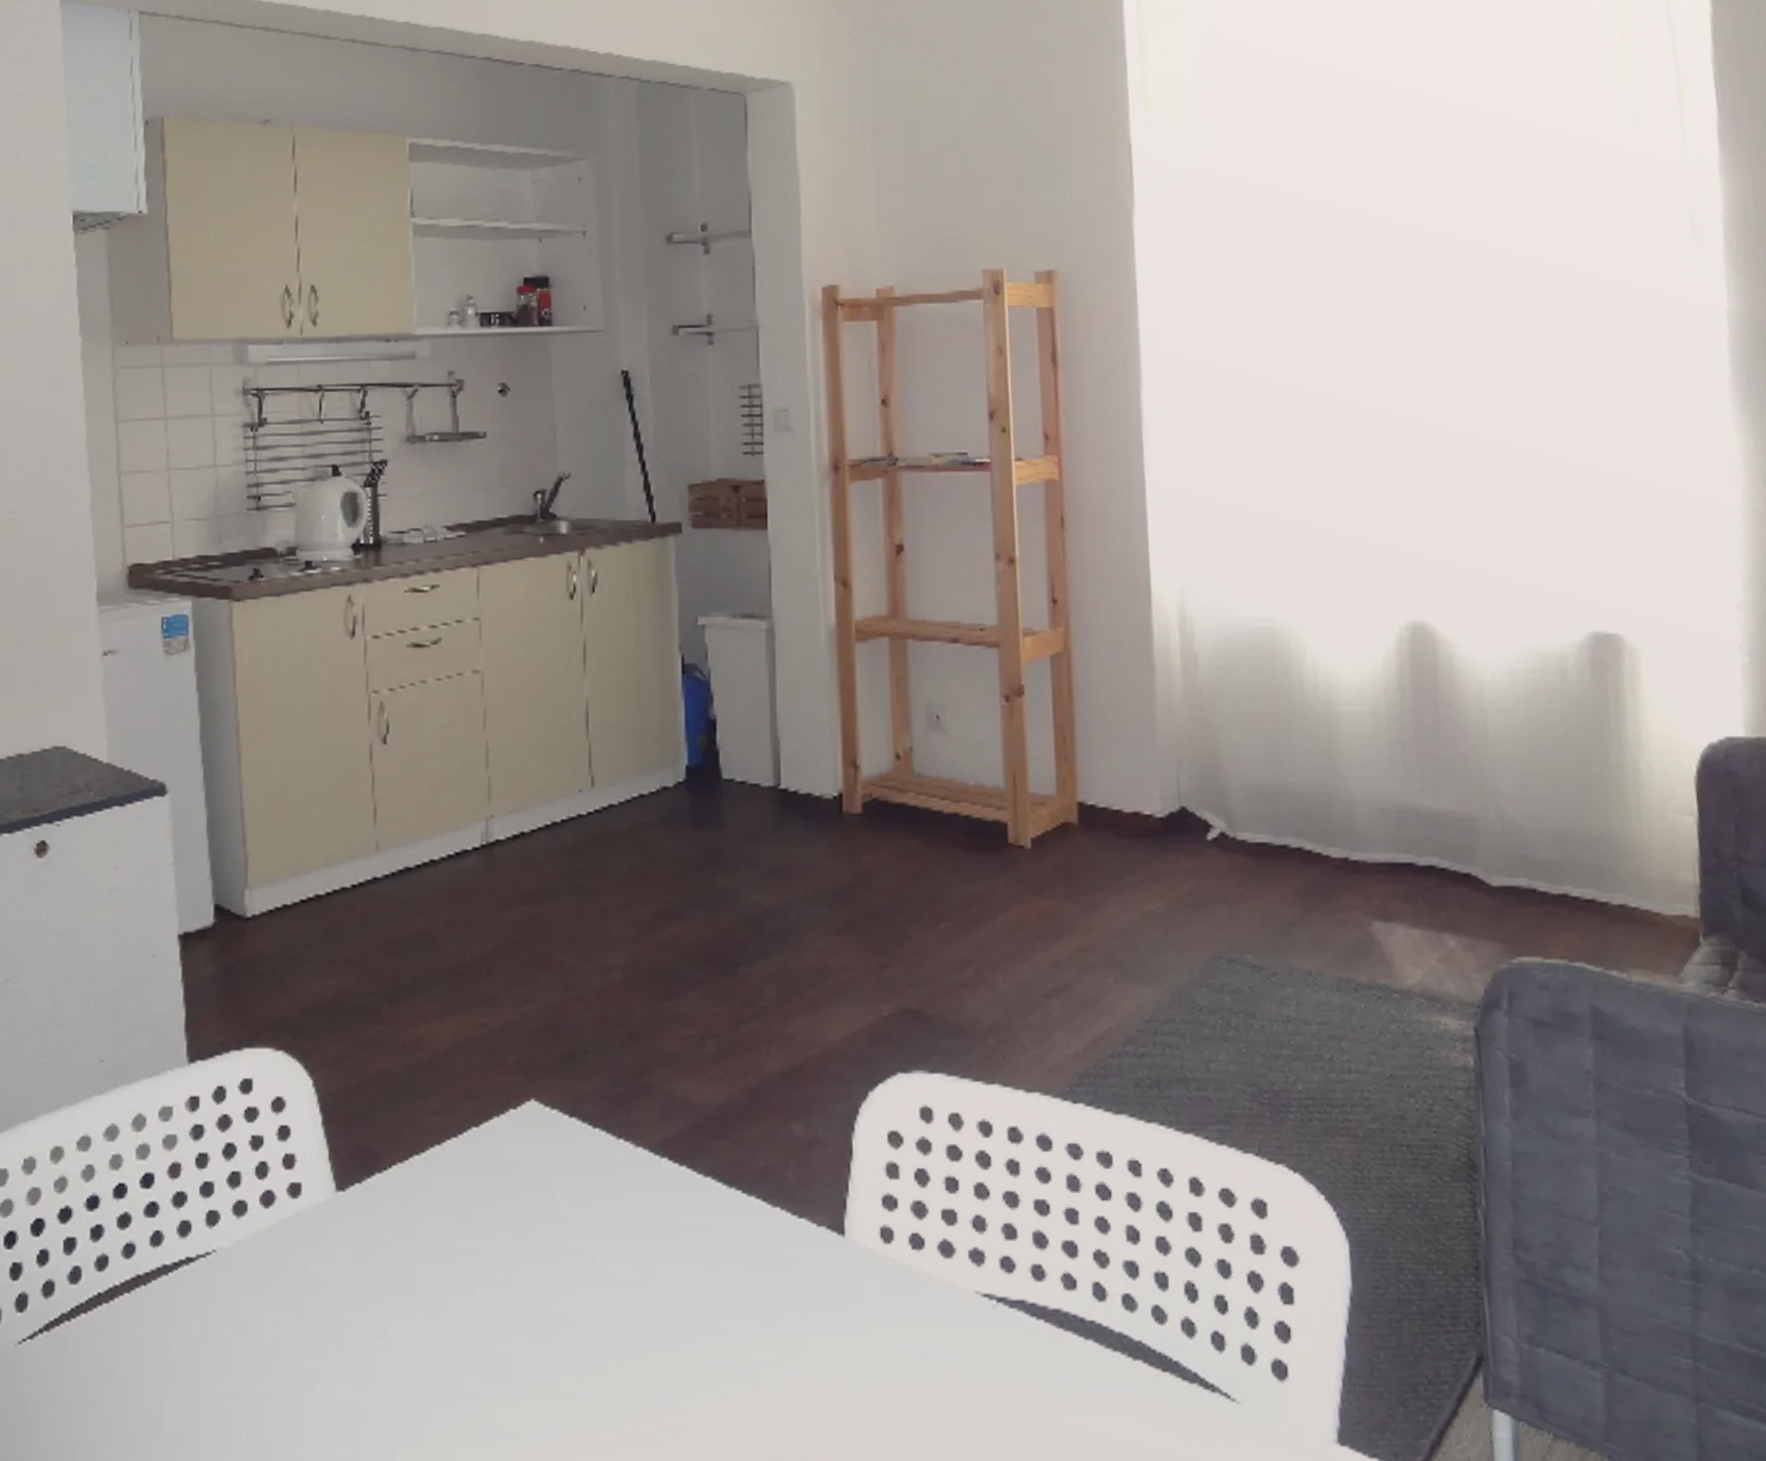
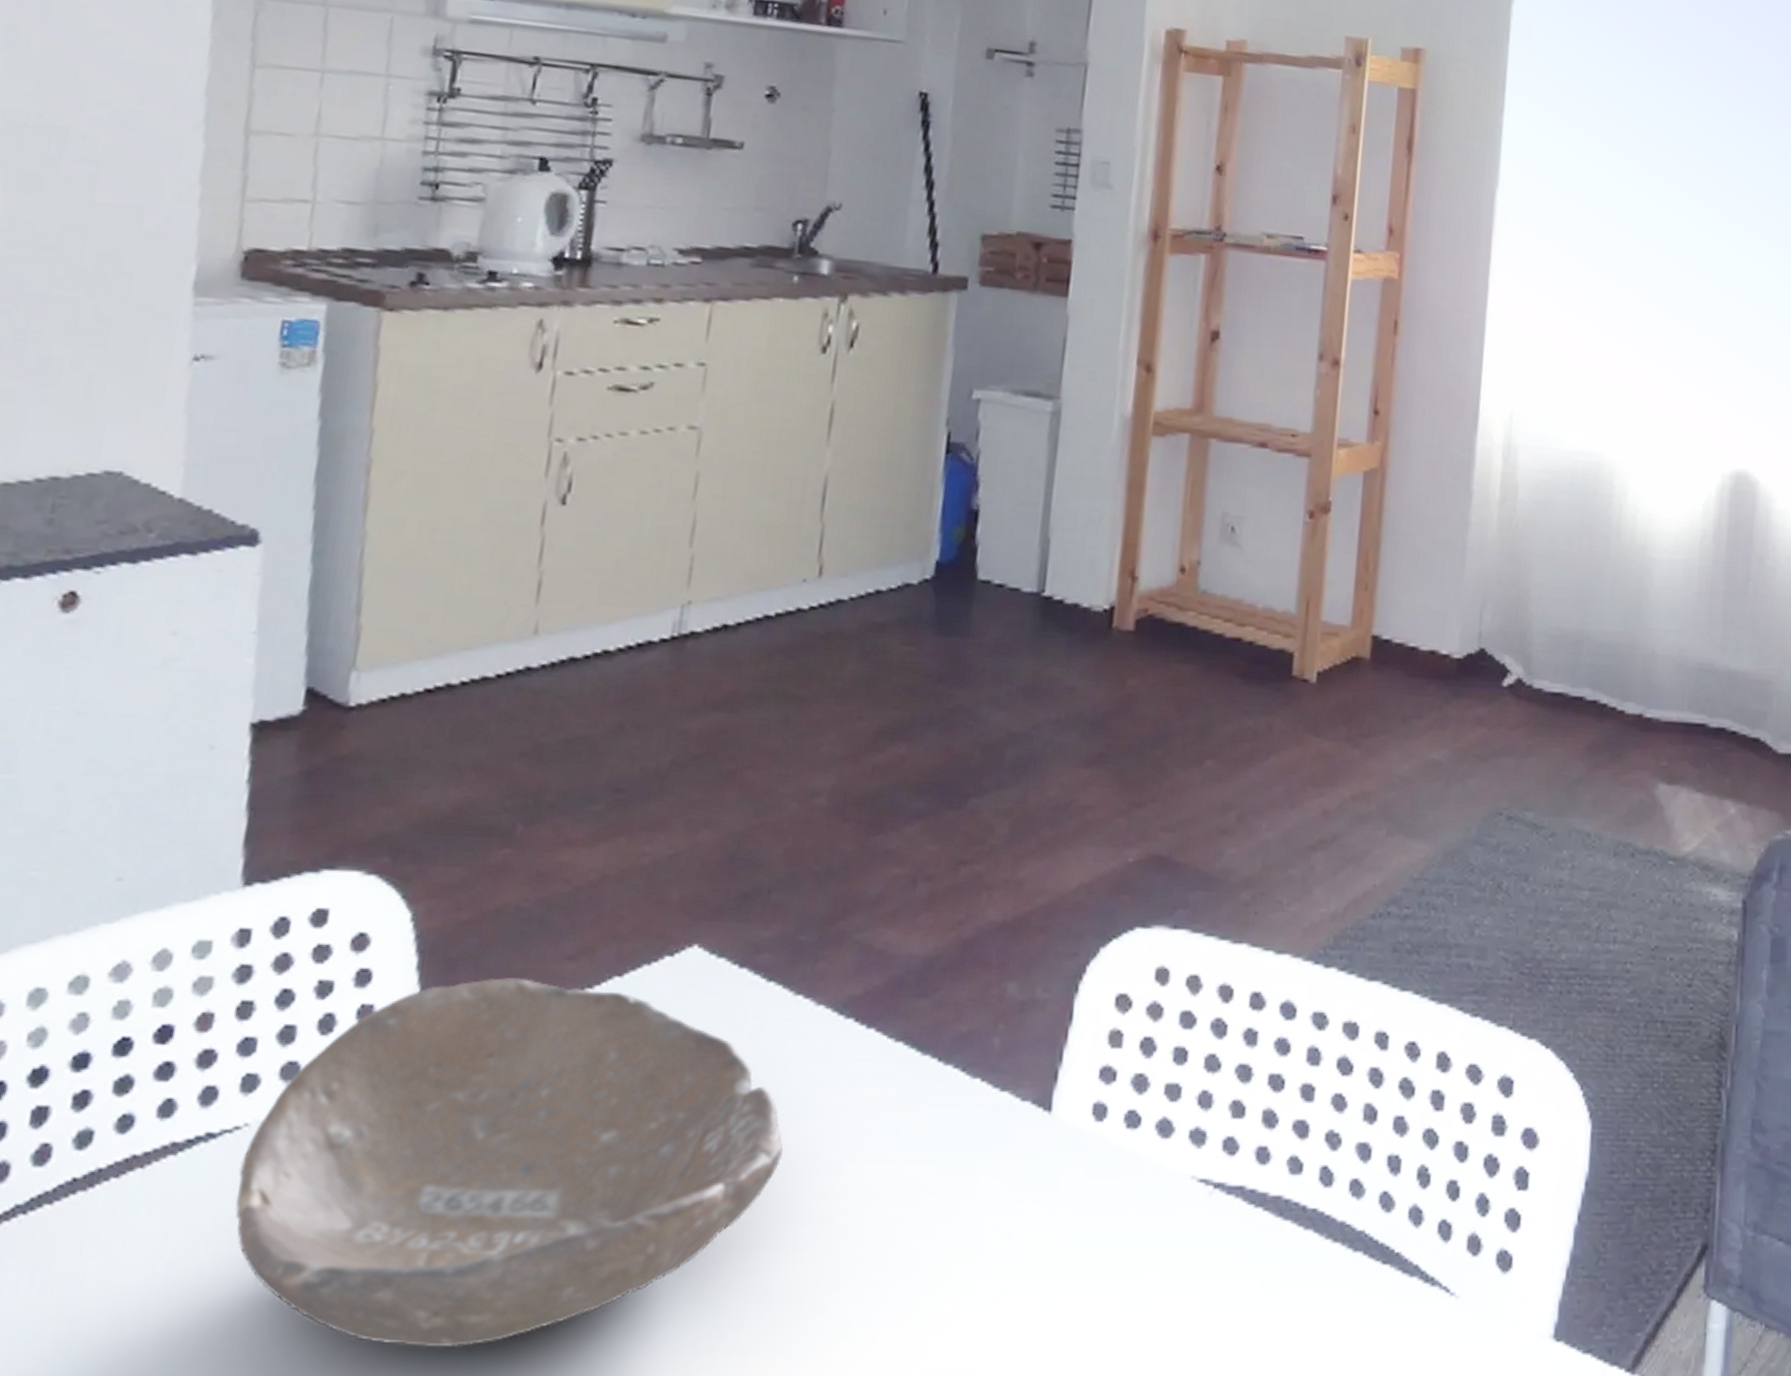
bowl: none [213,1130,625,1431] -> present [234,978,784,1349]

